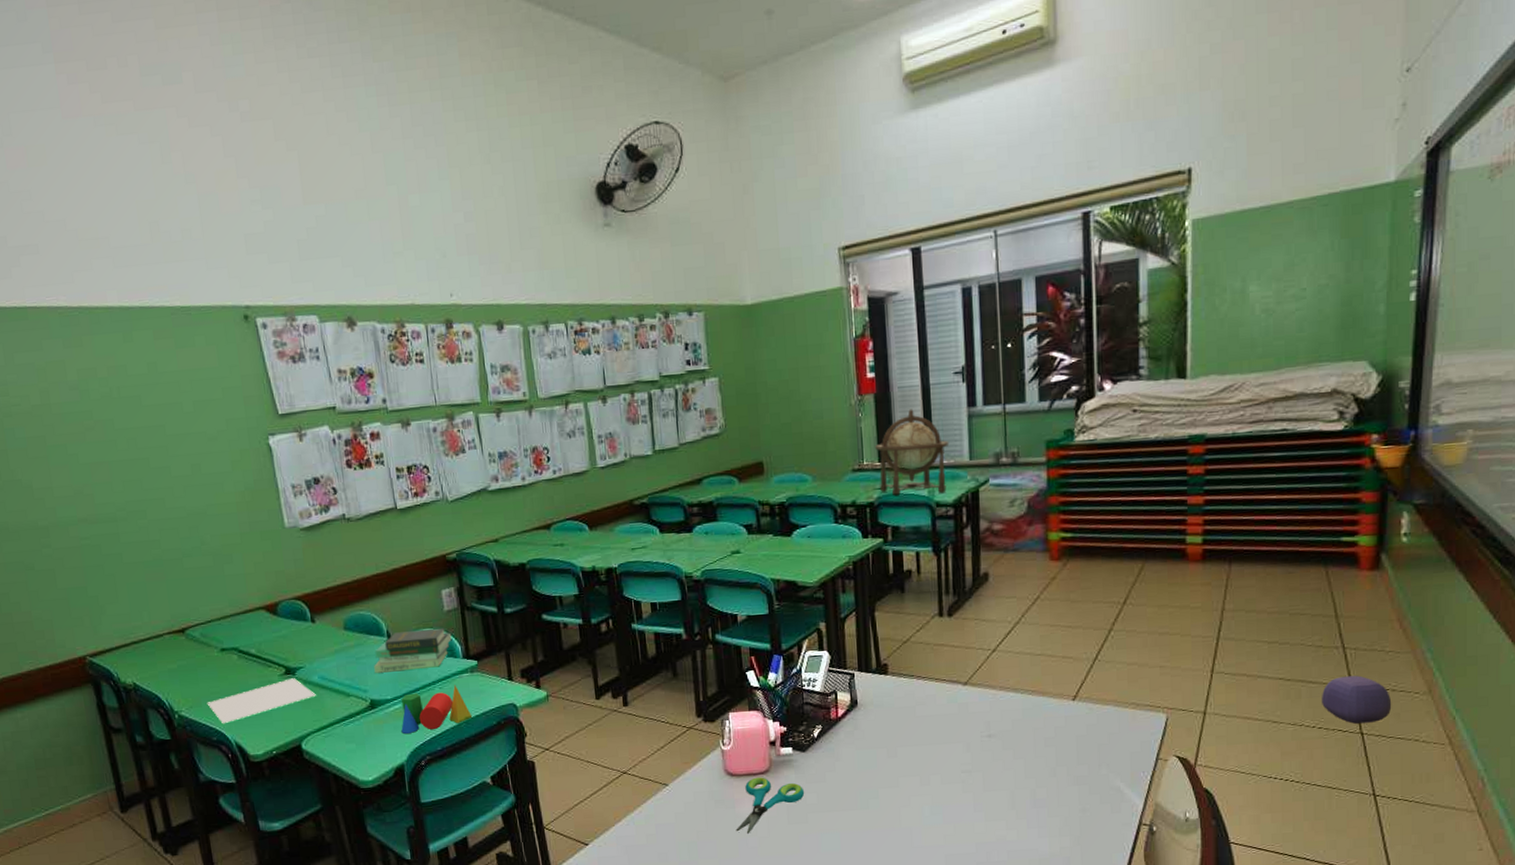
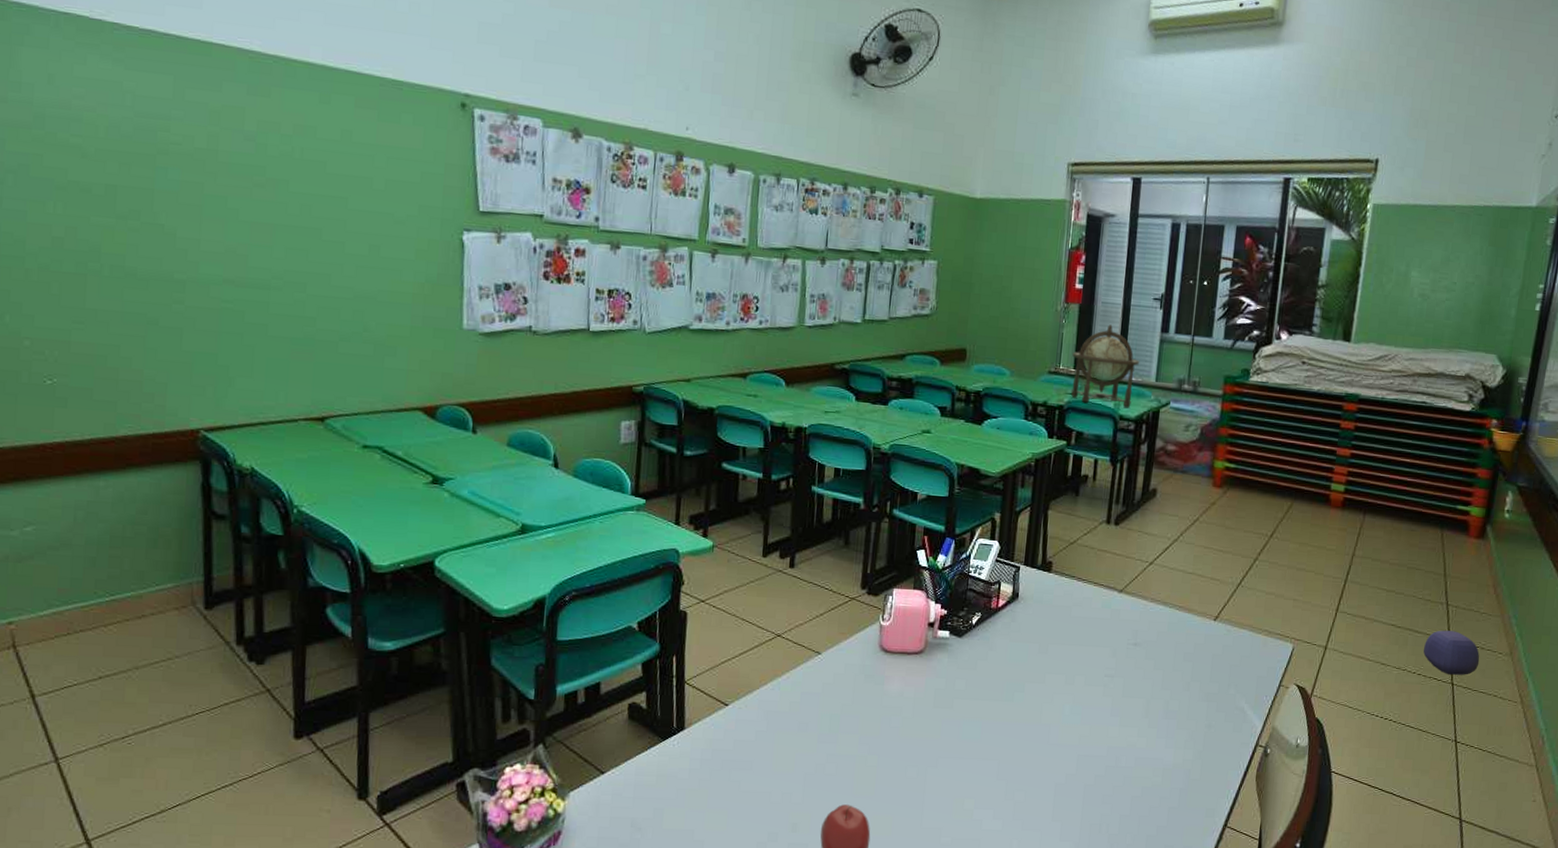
paper sheet: present [207,678,316,724] -> none [334,488,462,527]
books: present [374,627,452,673] -> none [532,457,623,500]
toy blocks: present [401,685,473,734] -> none [550,521,630,565]
scissors: present [736,777,805,834] -> none [881,657,955,713]

